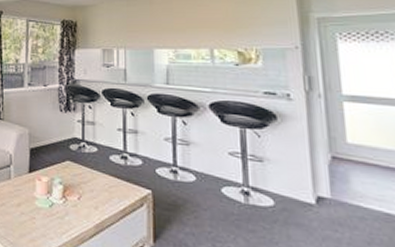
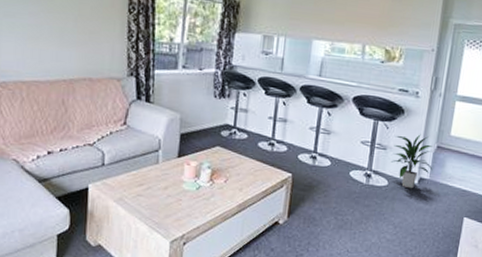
indoor plant: none [271,142,333,211] -> present [390,134,433,189]

